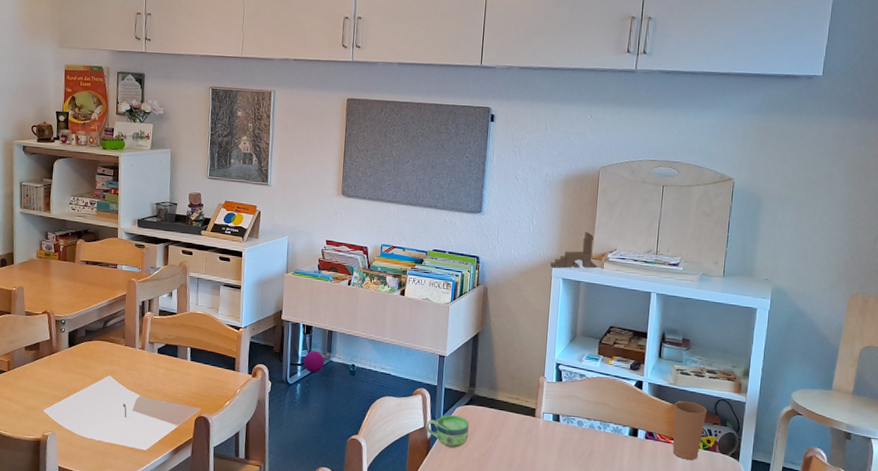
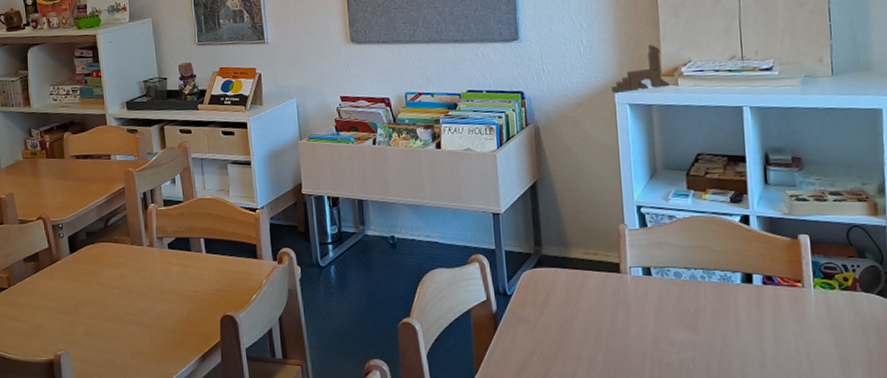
paper sheet: present [42,375,202,451] -> none [51,279,226,361]
ball: present [303,350,325,373] -> none [333,225,359,251]
cup: present [426,415,470,448] -> none [489,282,543,321]
cup: present [672,401,707,460] -> none [793,233,838,304]

